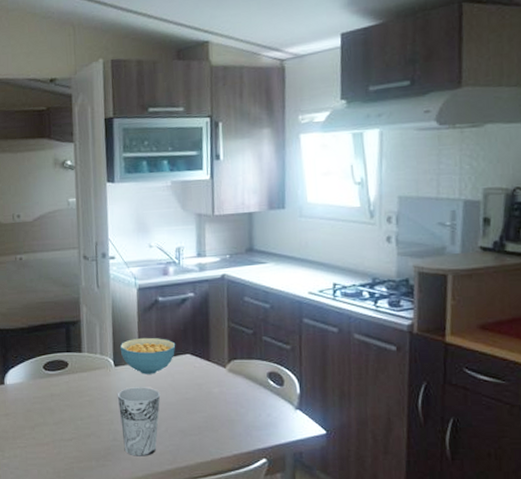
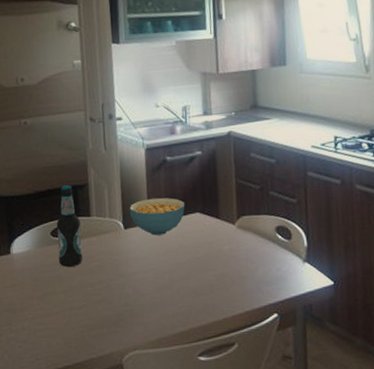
bottle: none [48,321,74,400] -> present [56,185,83,267]
cup: present [118,387,161,456] -> none [128,248,172,320]

